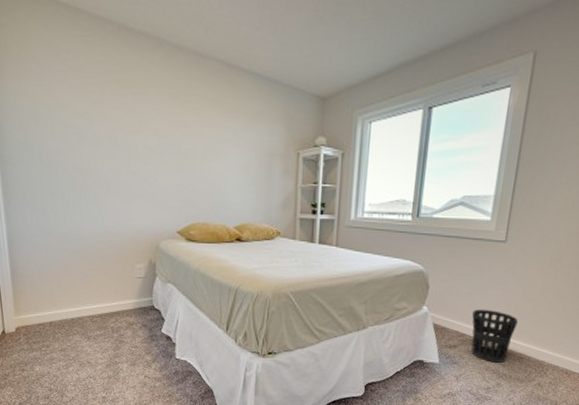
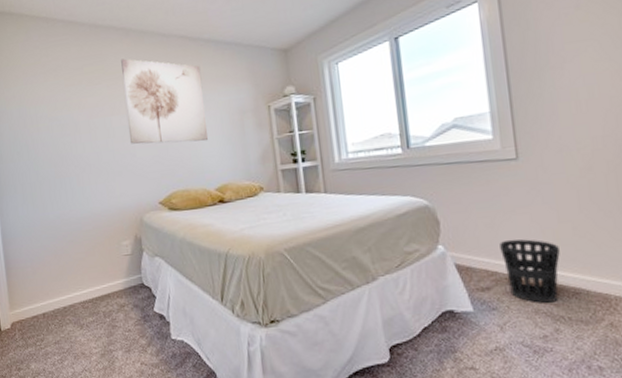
wall art: none [151,73,235,178] -> present [121,58,208,144]

